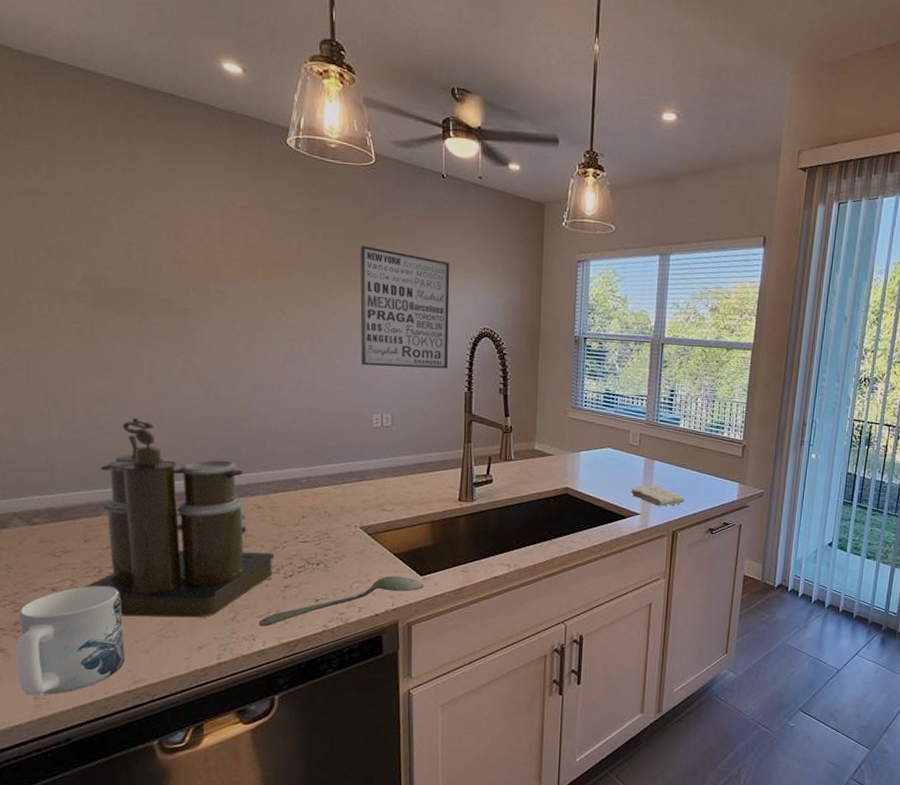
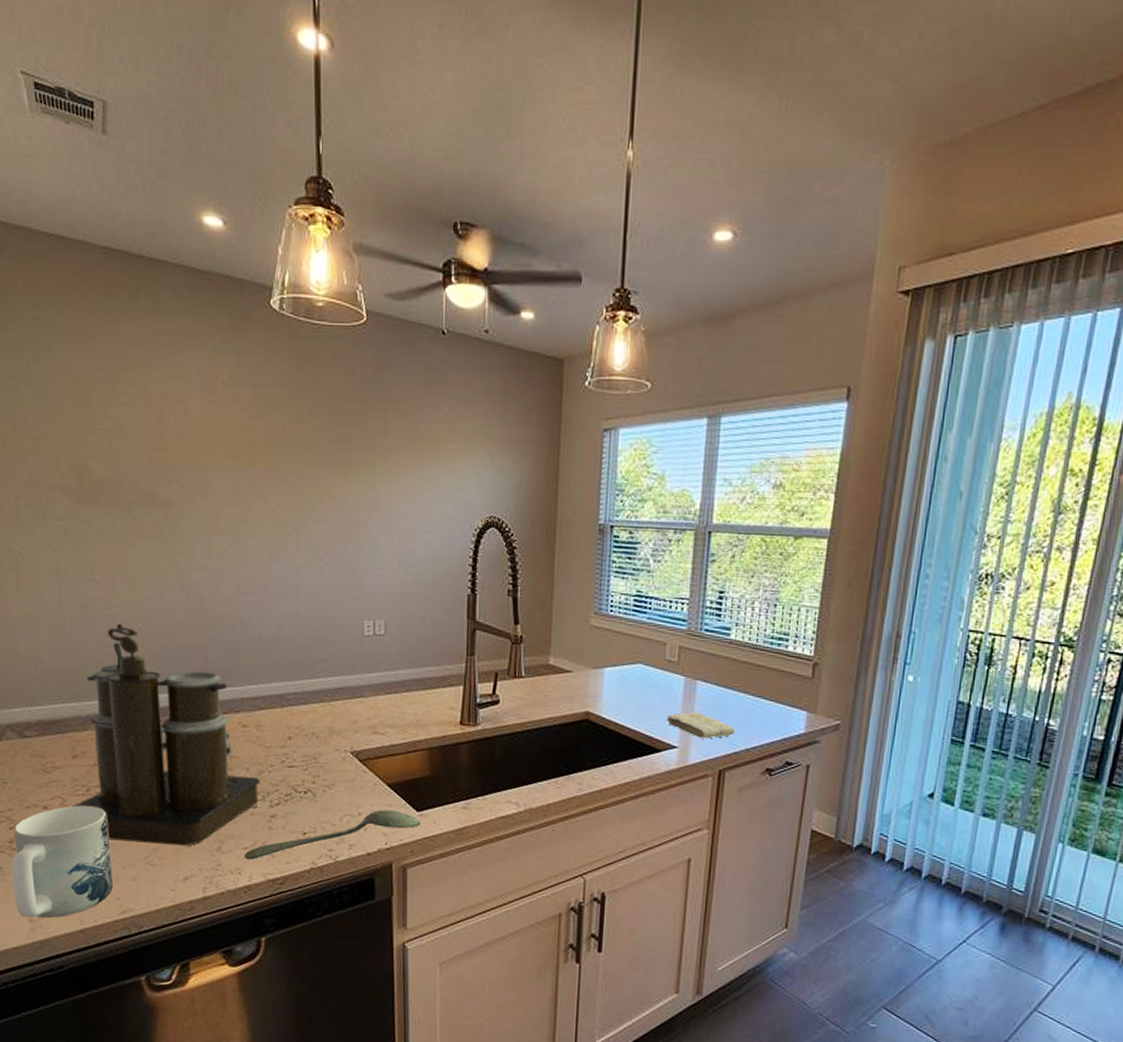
wall art: present [360,246,450,369] -> none [349,422,452,566]

